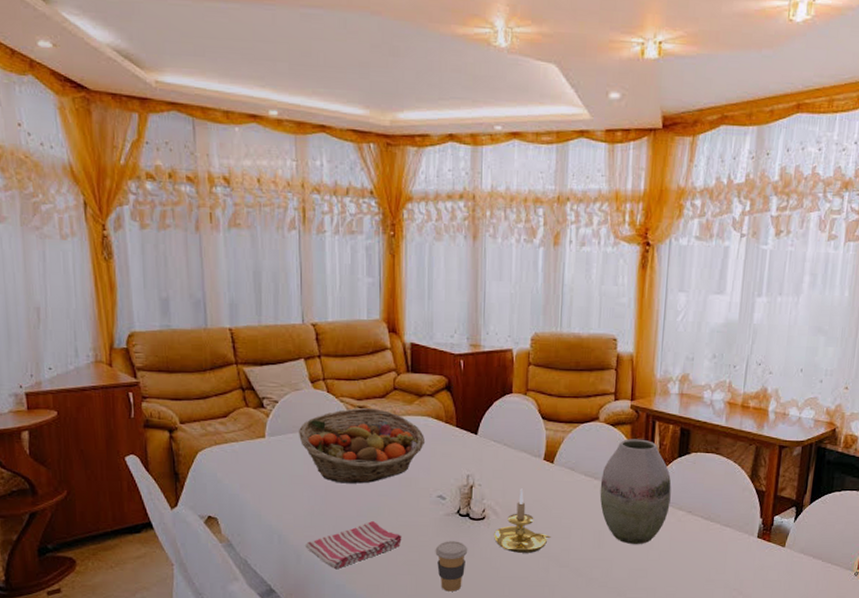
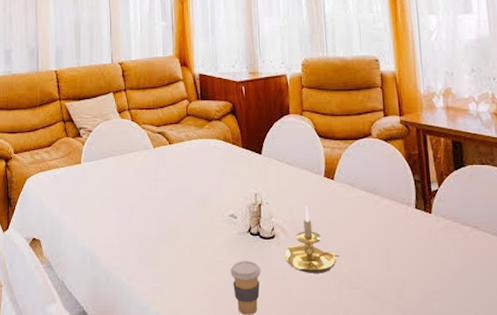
fruit basket: present [298,407,426,484] -> none [108,133,216,204]
dish towel: present [305,520,402,570] -> none [114,240,199,291]
vase: present [599,439,672,544] -> none [381,153,455,263]

